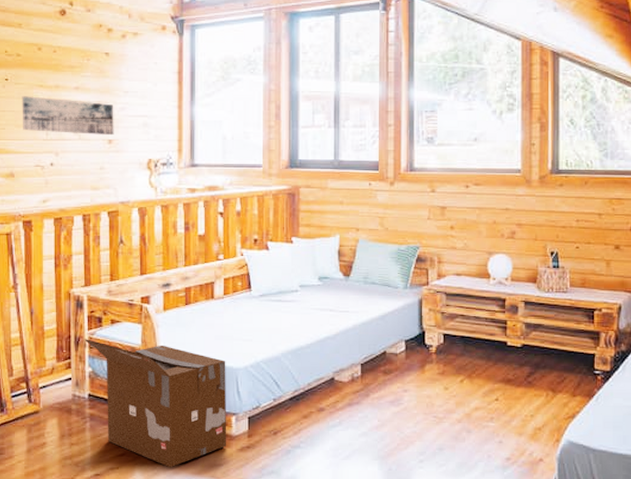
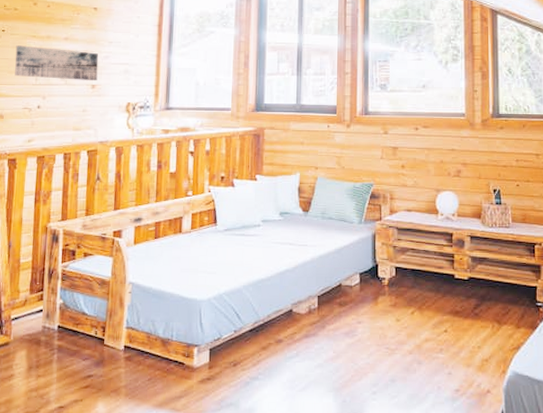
cardboard box: present [84,339,227,468] -> none [58,271,191,400]

